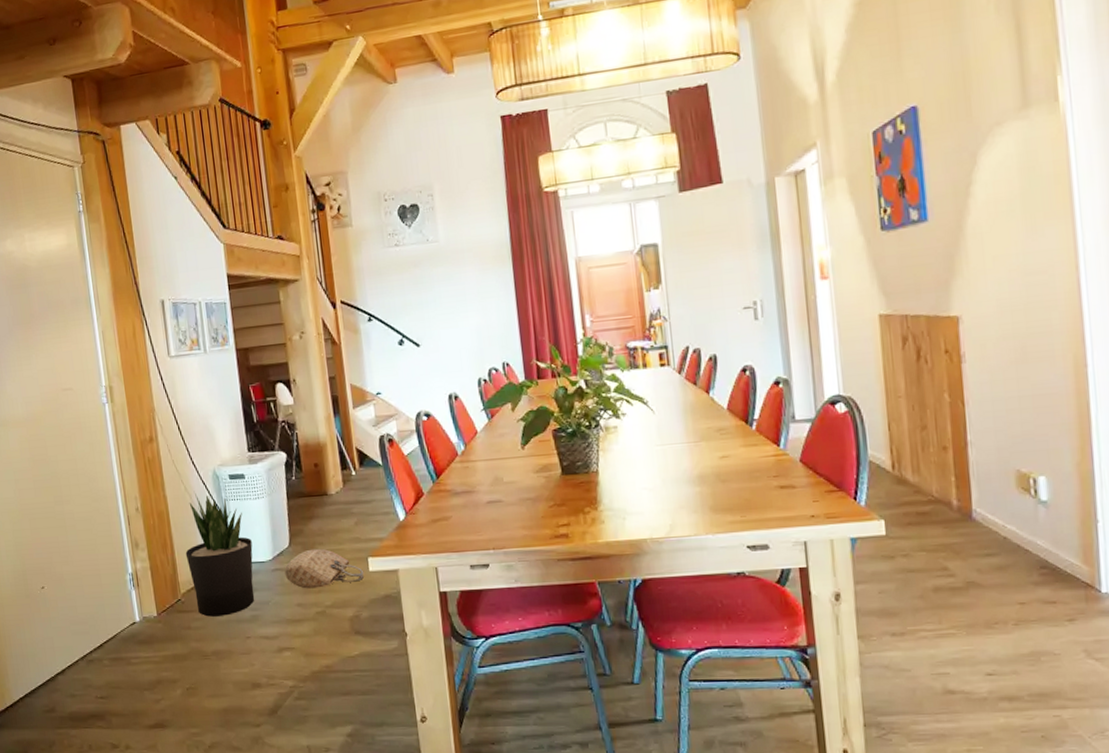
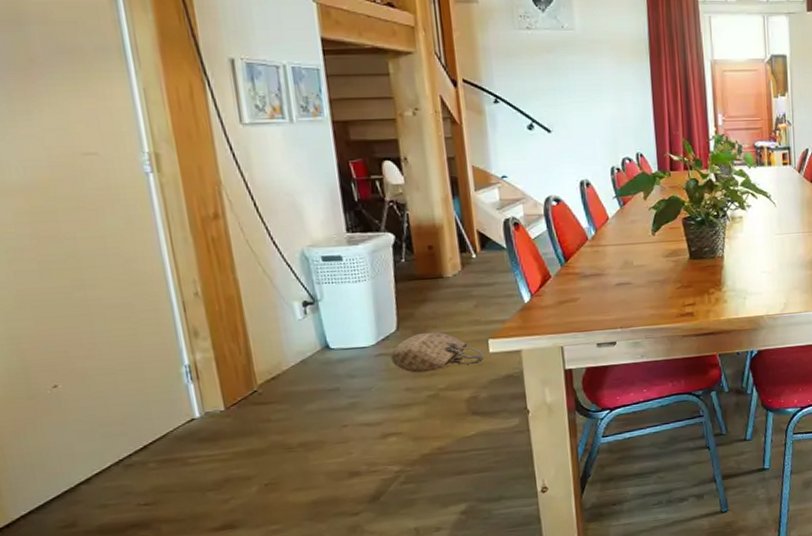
planter: present [185,492,255,617] -> none [263,275,354,408]

